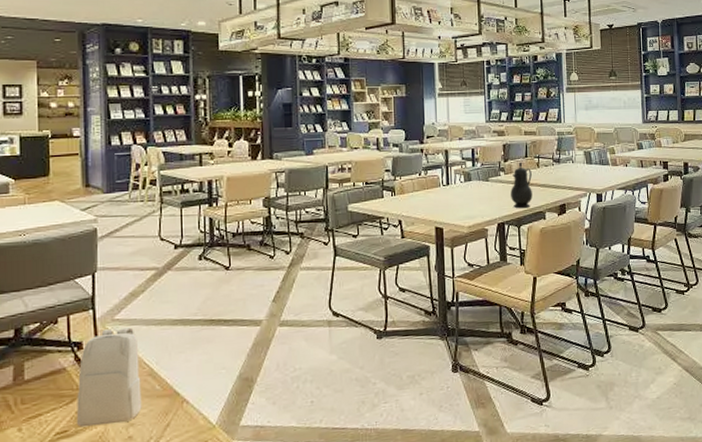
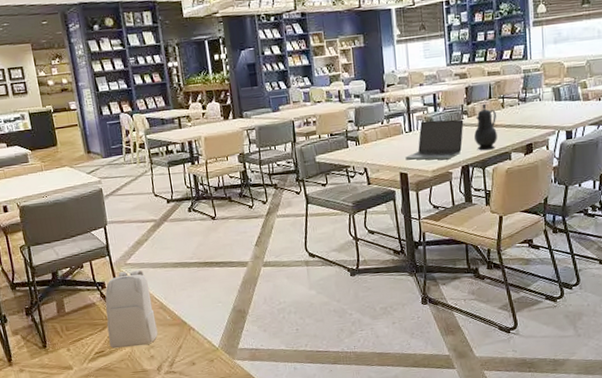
laptop: none [441,175,501,216] -> present [405,119,464,160]

